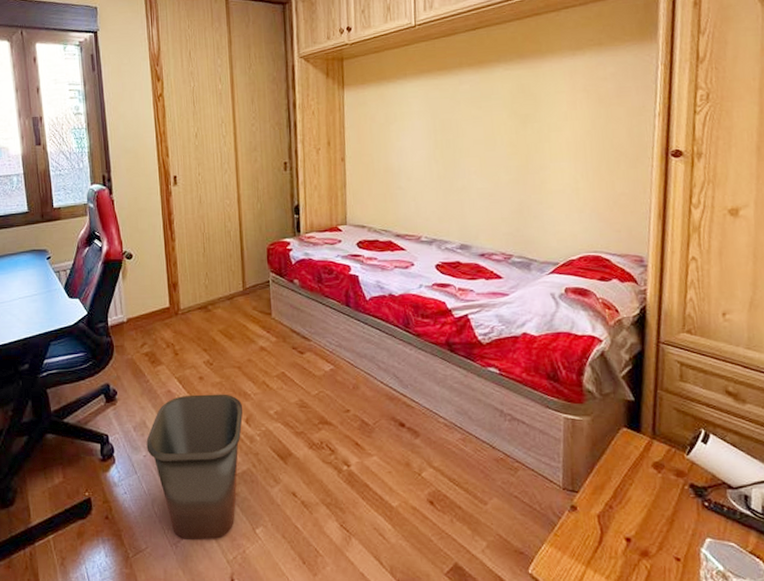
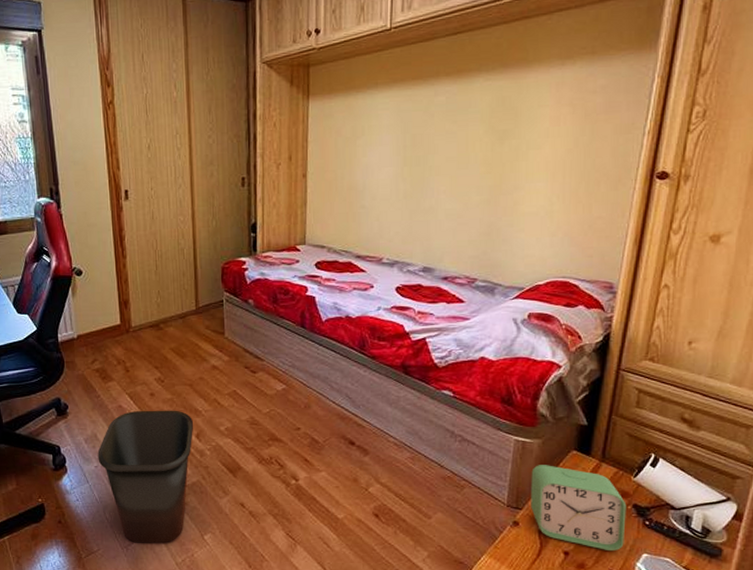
alarm clock: none [584,443,686,537] -> present [531,465,627,552]

